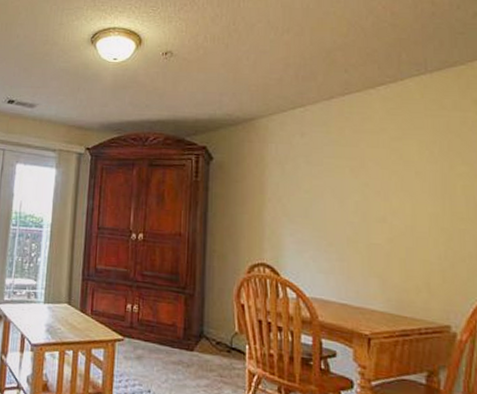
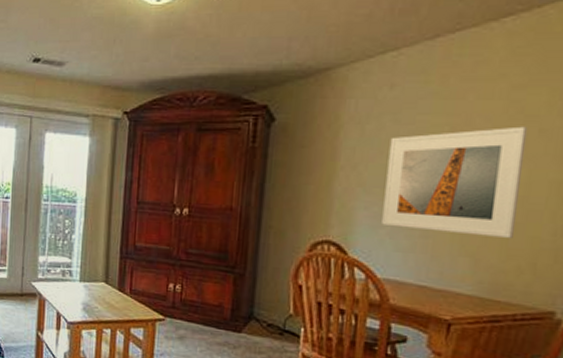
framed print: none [305,169,409,261] -> present [382,126,528,238]

